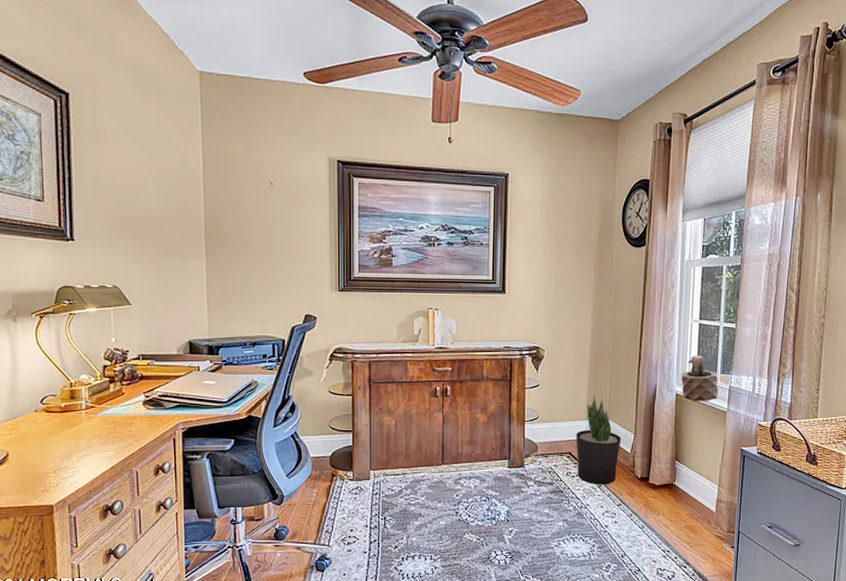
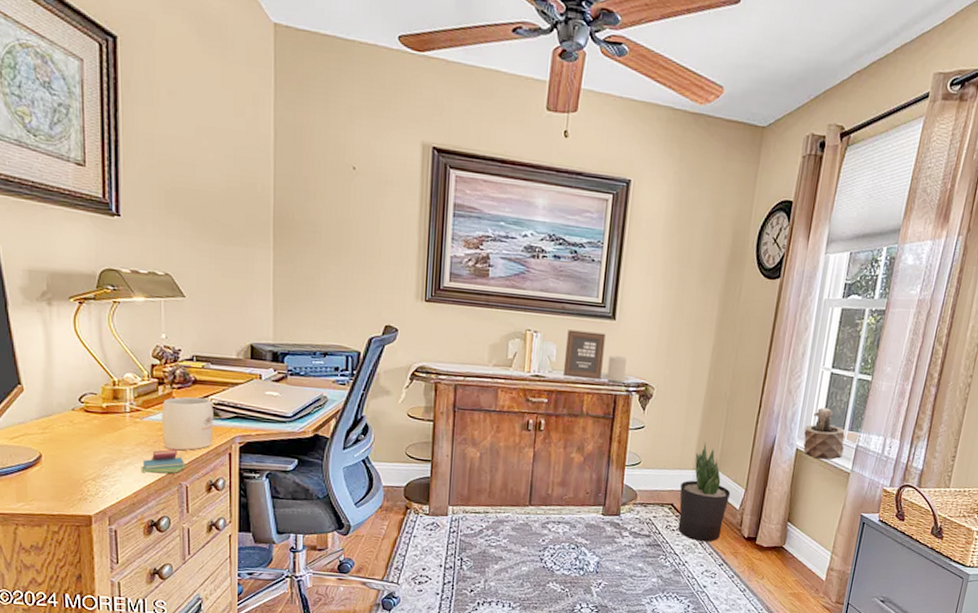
sticky notes: none [96,439,136,462] -> present [141,449,186,474]
mug: none [113,391,159,440] -> present [162,396,214,451]
picture frame: none [464,305,498,347] -> present [564,329,606,380]
candle: none [497,324,523,348] -> present [601,355,630,383]

